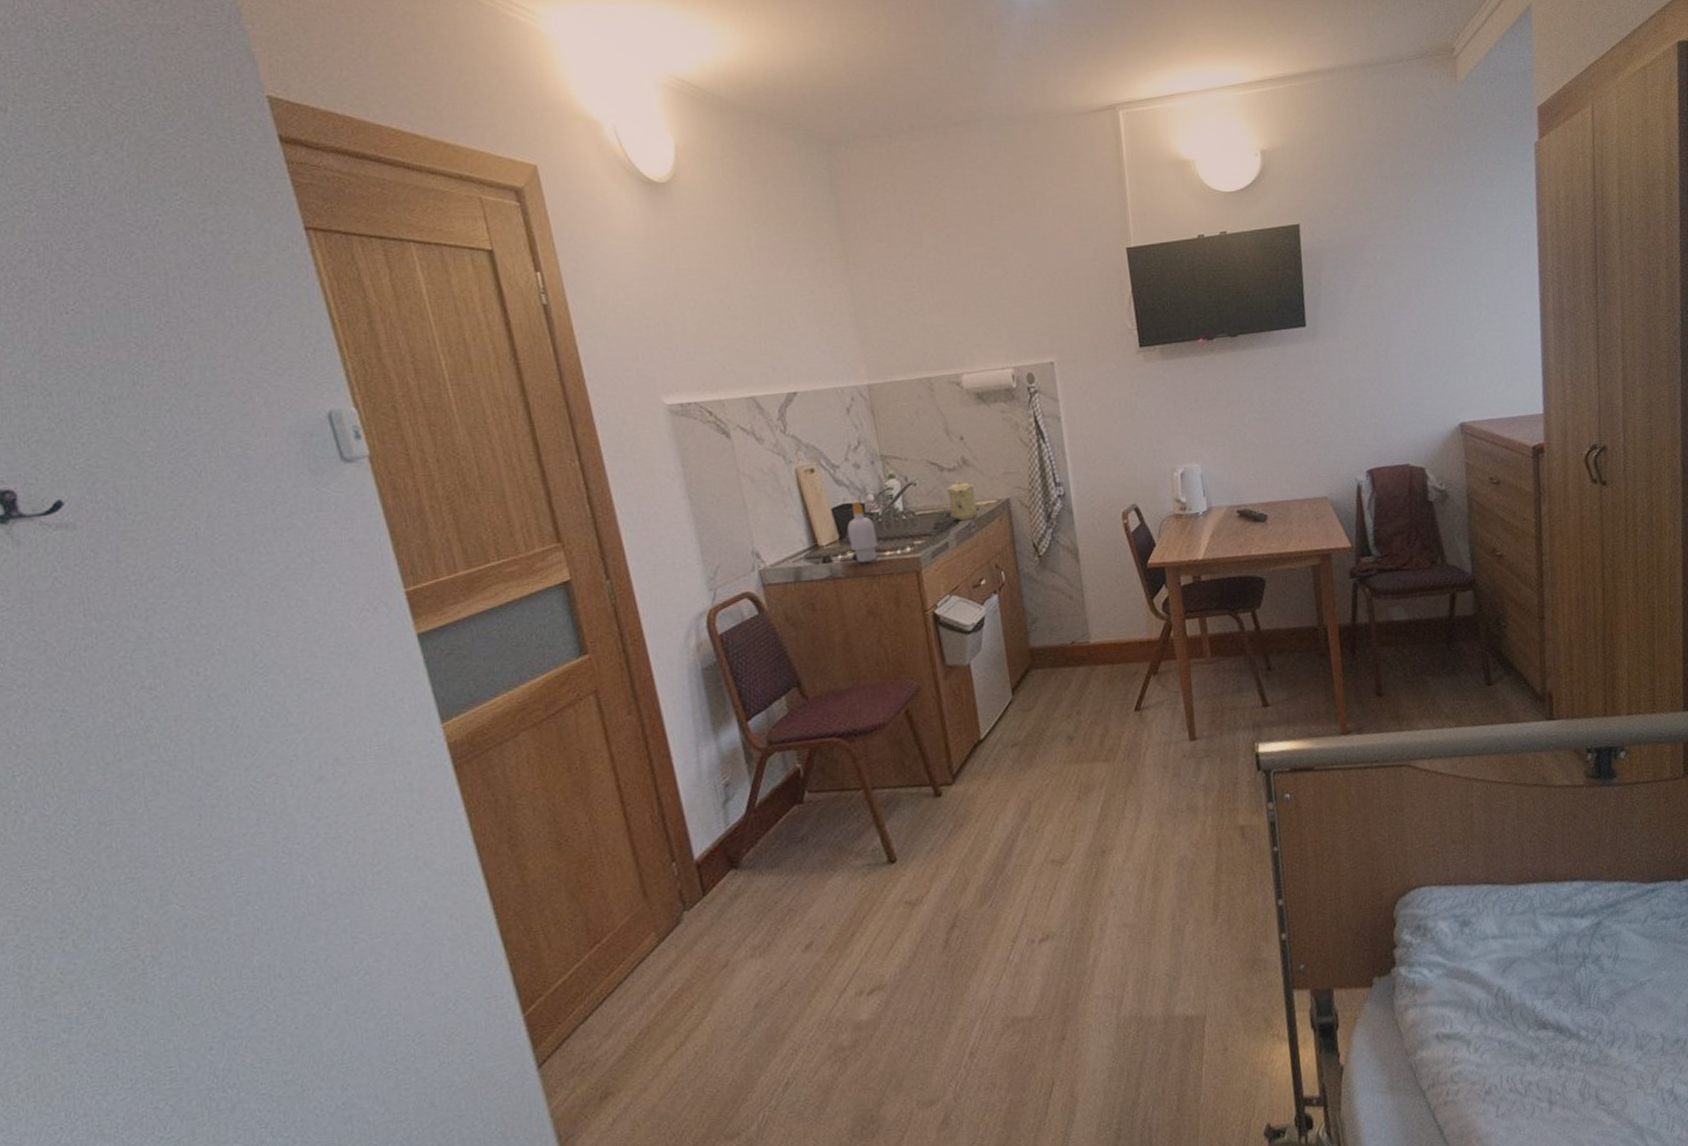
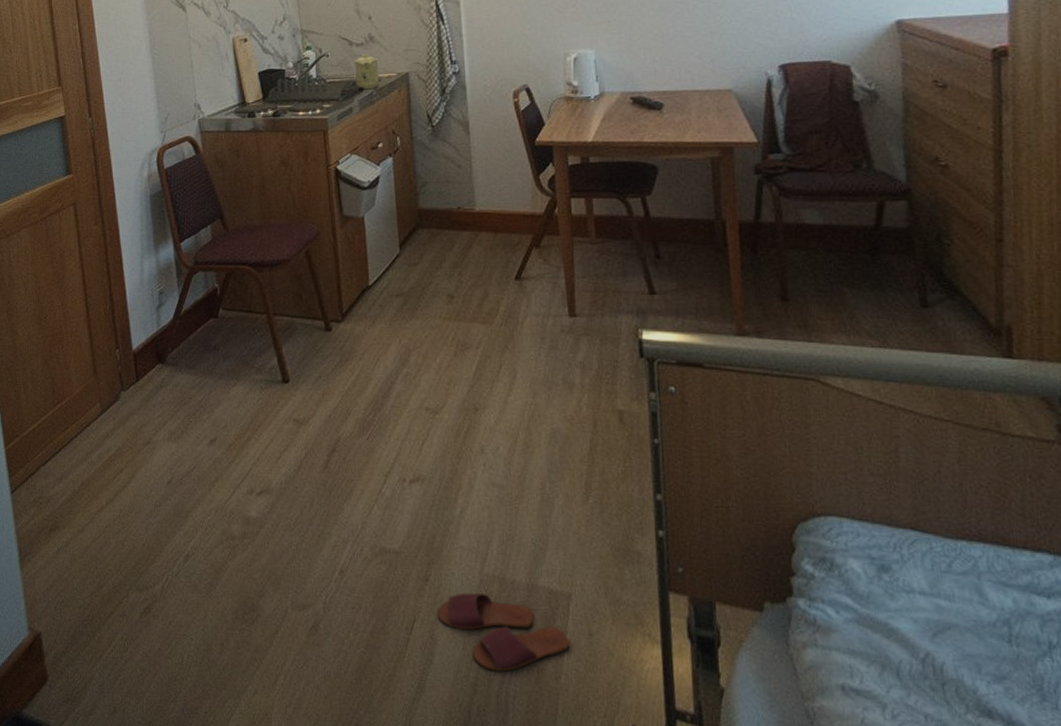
soap bottle: present [847,501,878,564] -> none [270,67,293,120]
slippers: none [1076,1037,1207,1112] -> present [437,593,570,672]

